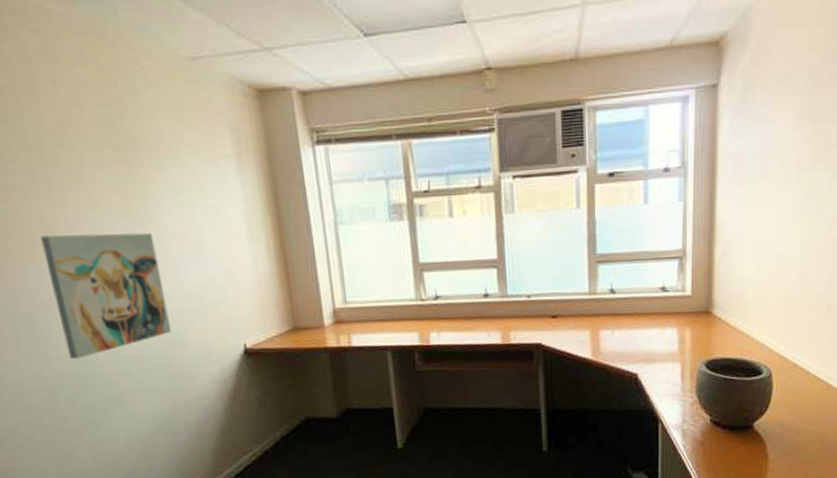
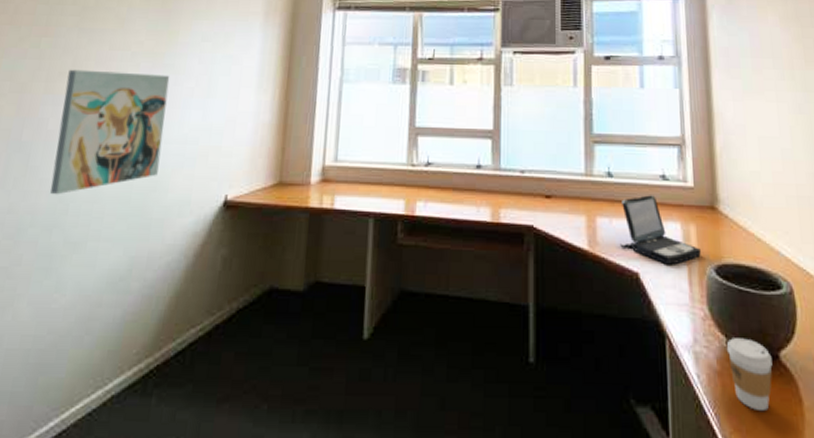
laptop: none [621,306,694,365] -> present [620,195,701,265]
coffee cup: none [709,415,747,467] -> present [726,338,773,412]

